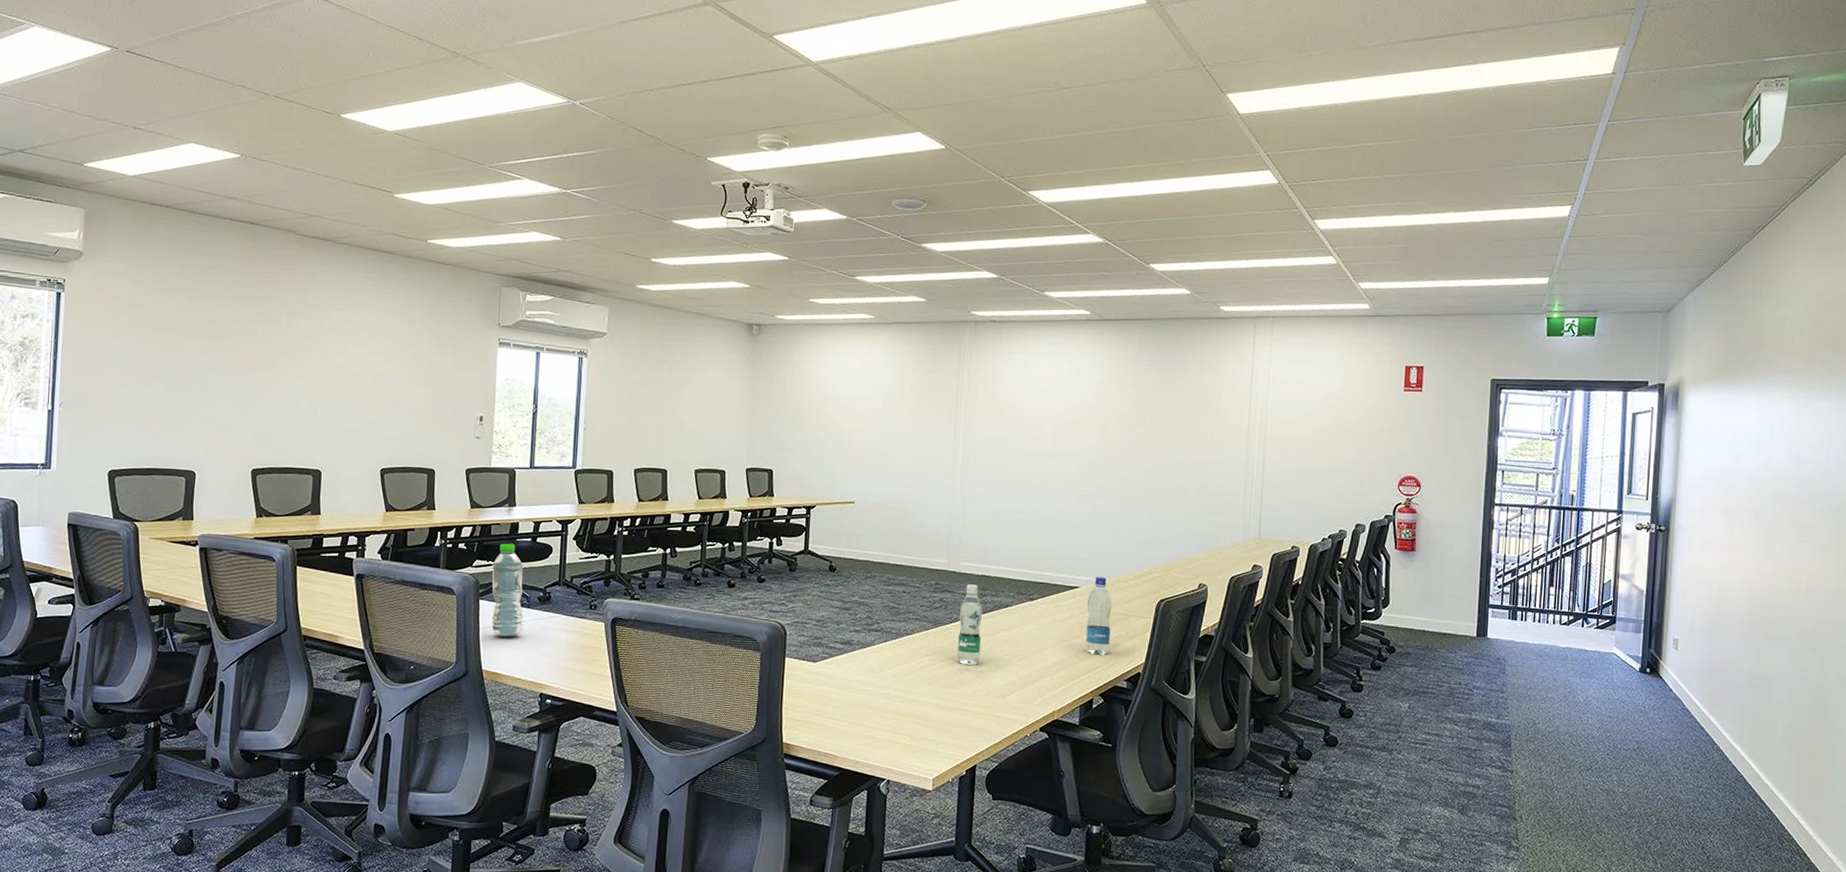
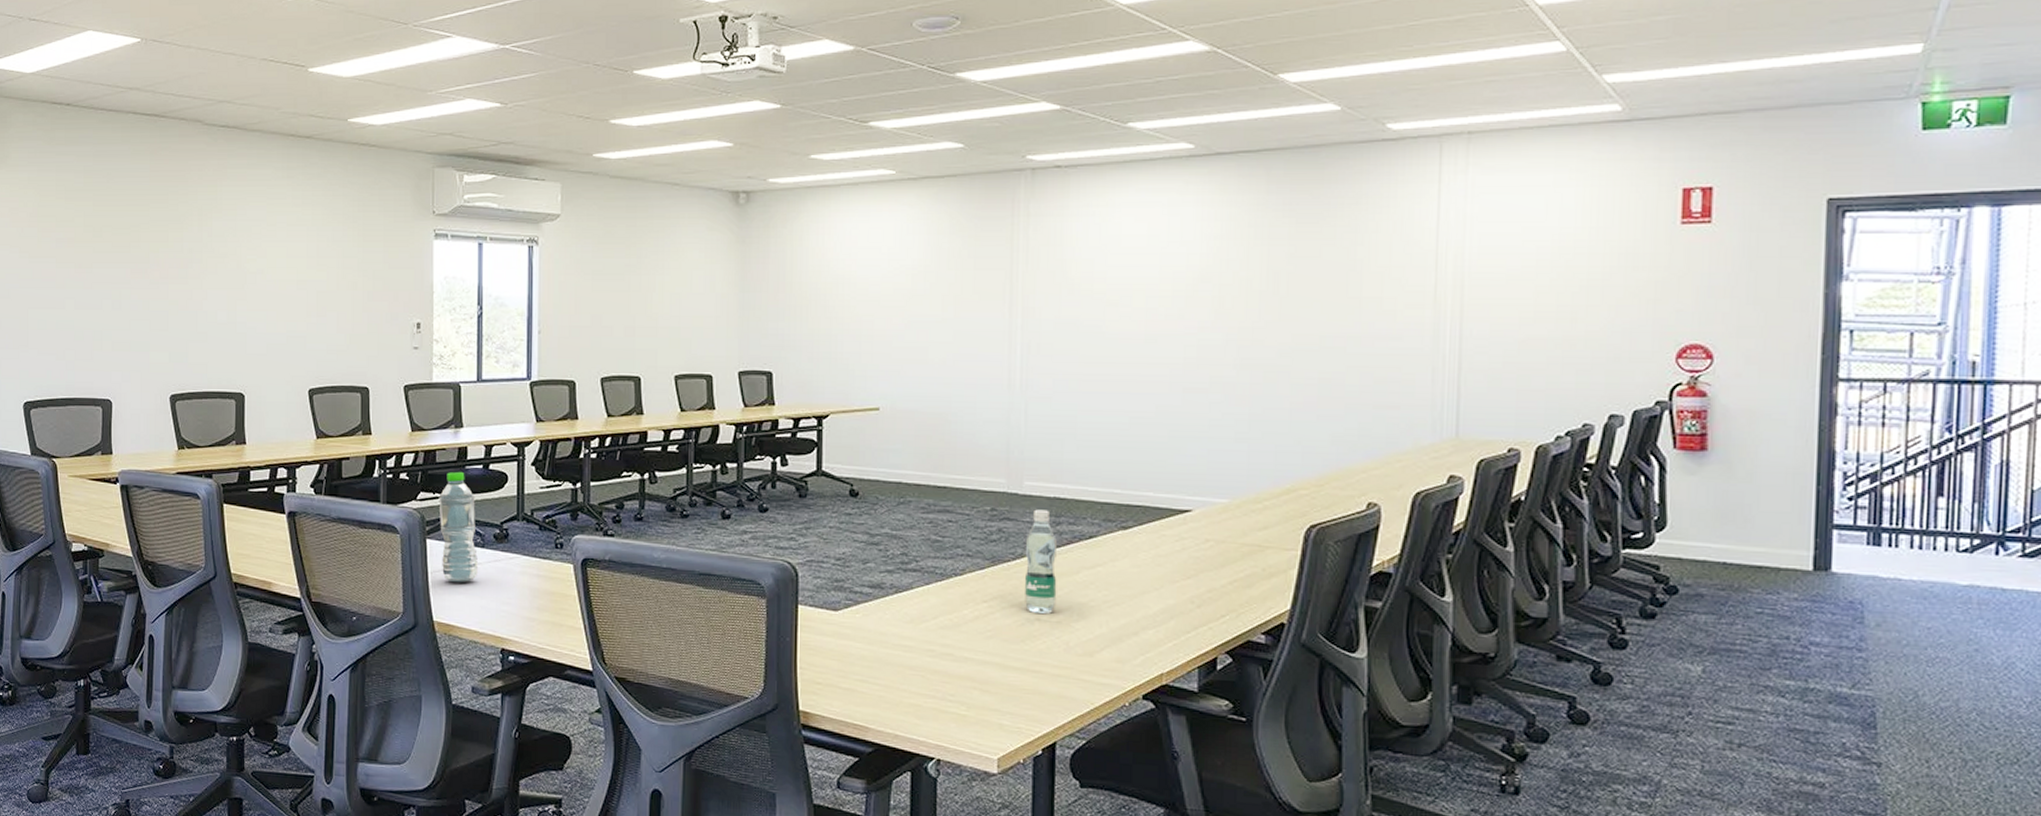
bottle: present [1085,577,1112,655] -> none [1203,496,1240,600]

